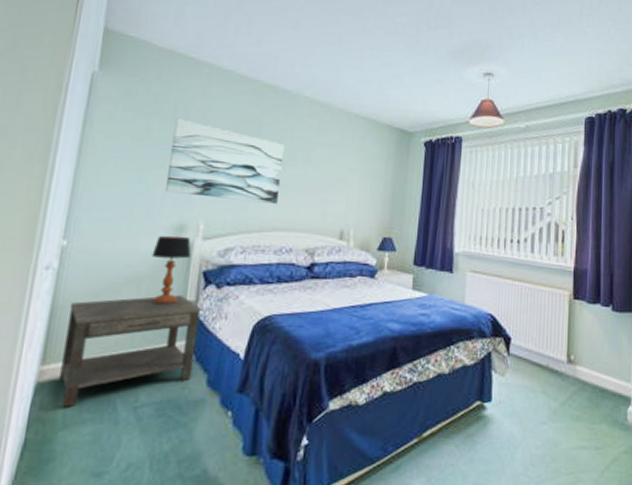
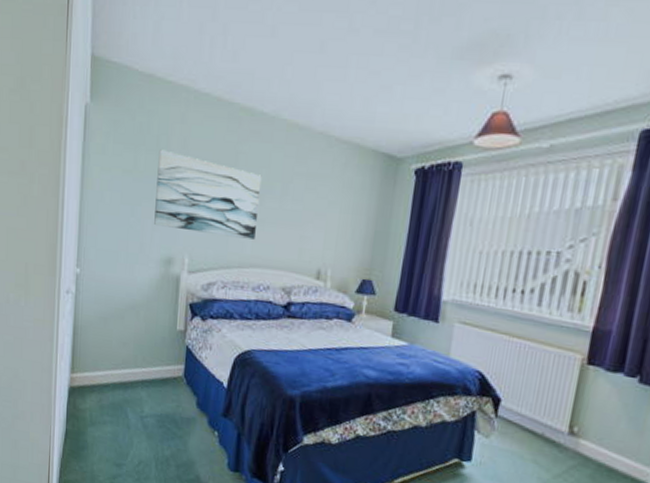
side table: present [59,294,202,408] -> none [85,323,190,410]
table lamp: present [151,235,191,305] -> none [146,267,179,332]

